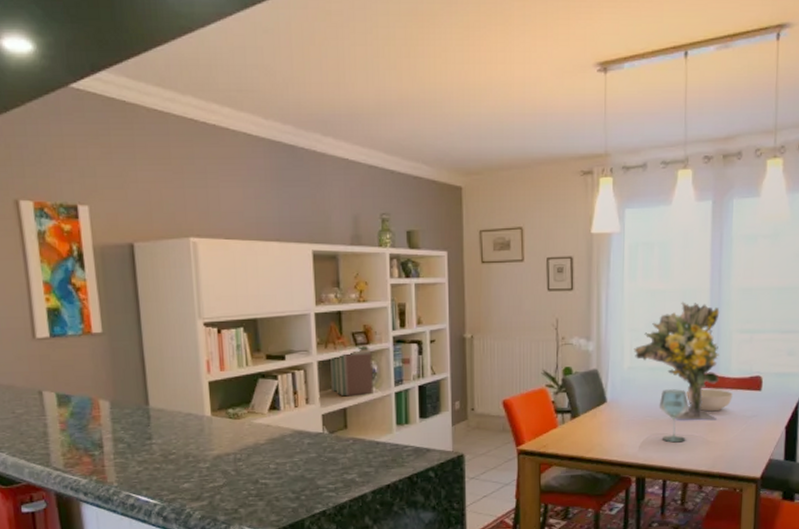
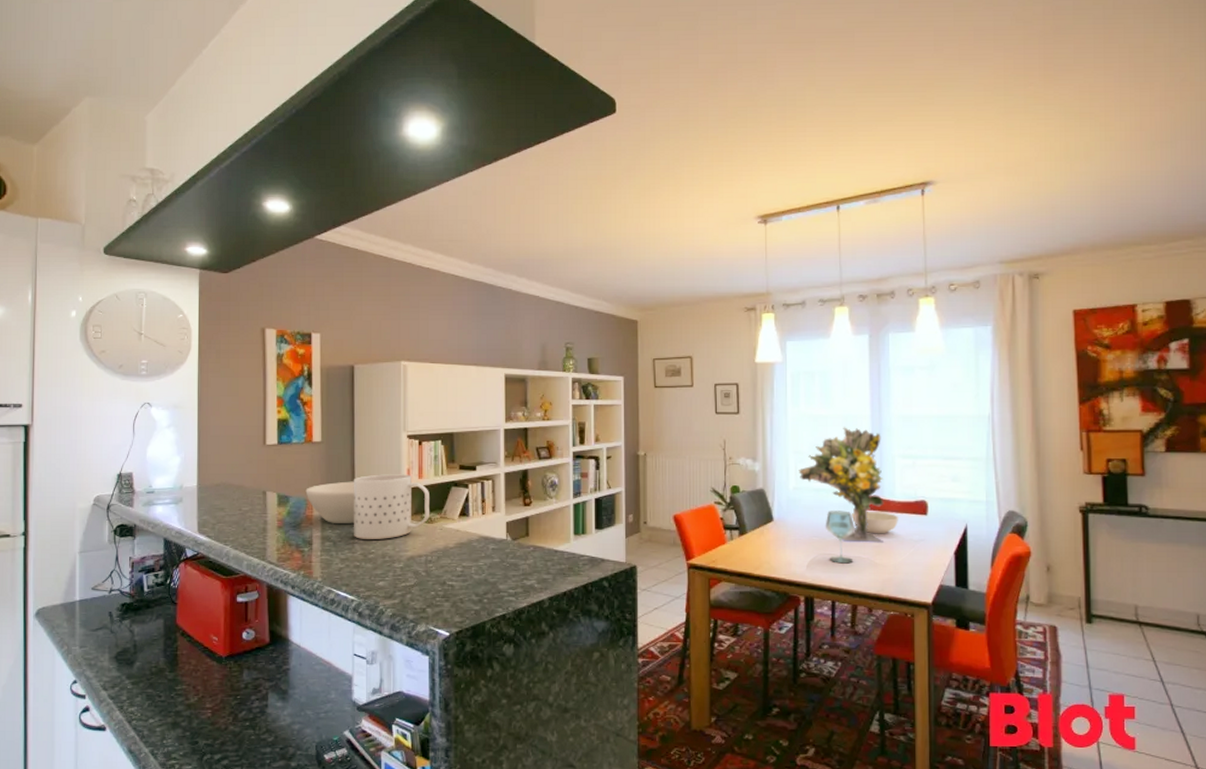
soup bowl: none [89,376,151,423] -> present [305,481,355,523]
mug: none [144,366,236,439] -> present [353,474,430,539]
books: present [330,346,374,397] -> none [515,460,555,506]

